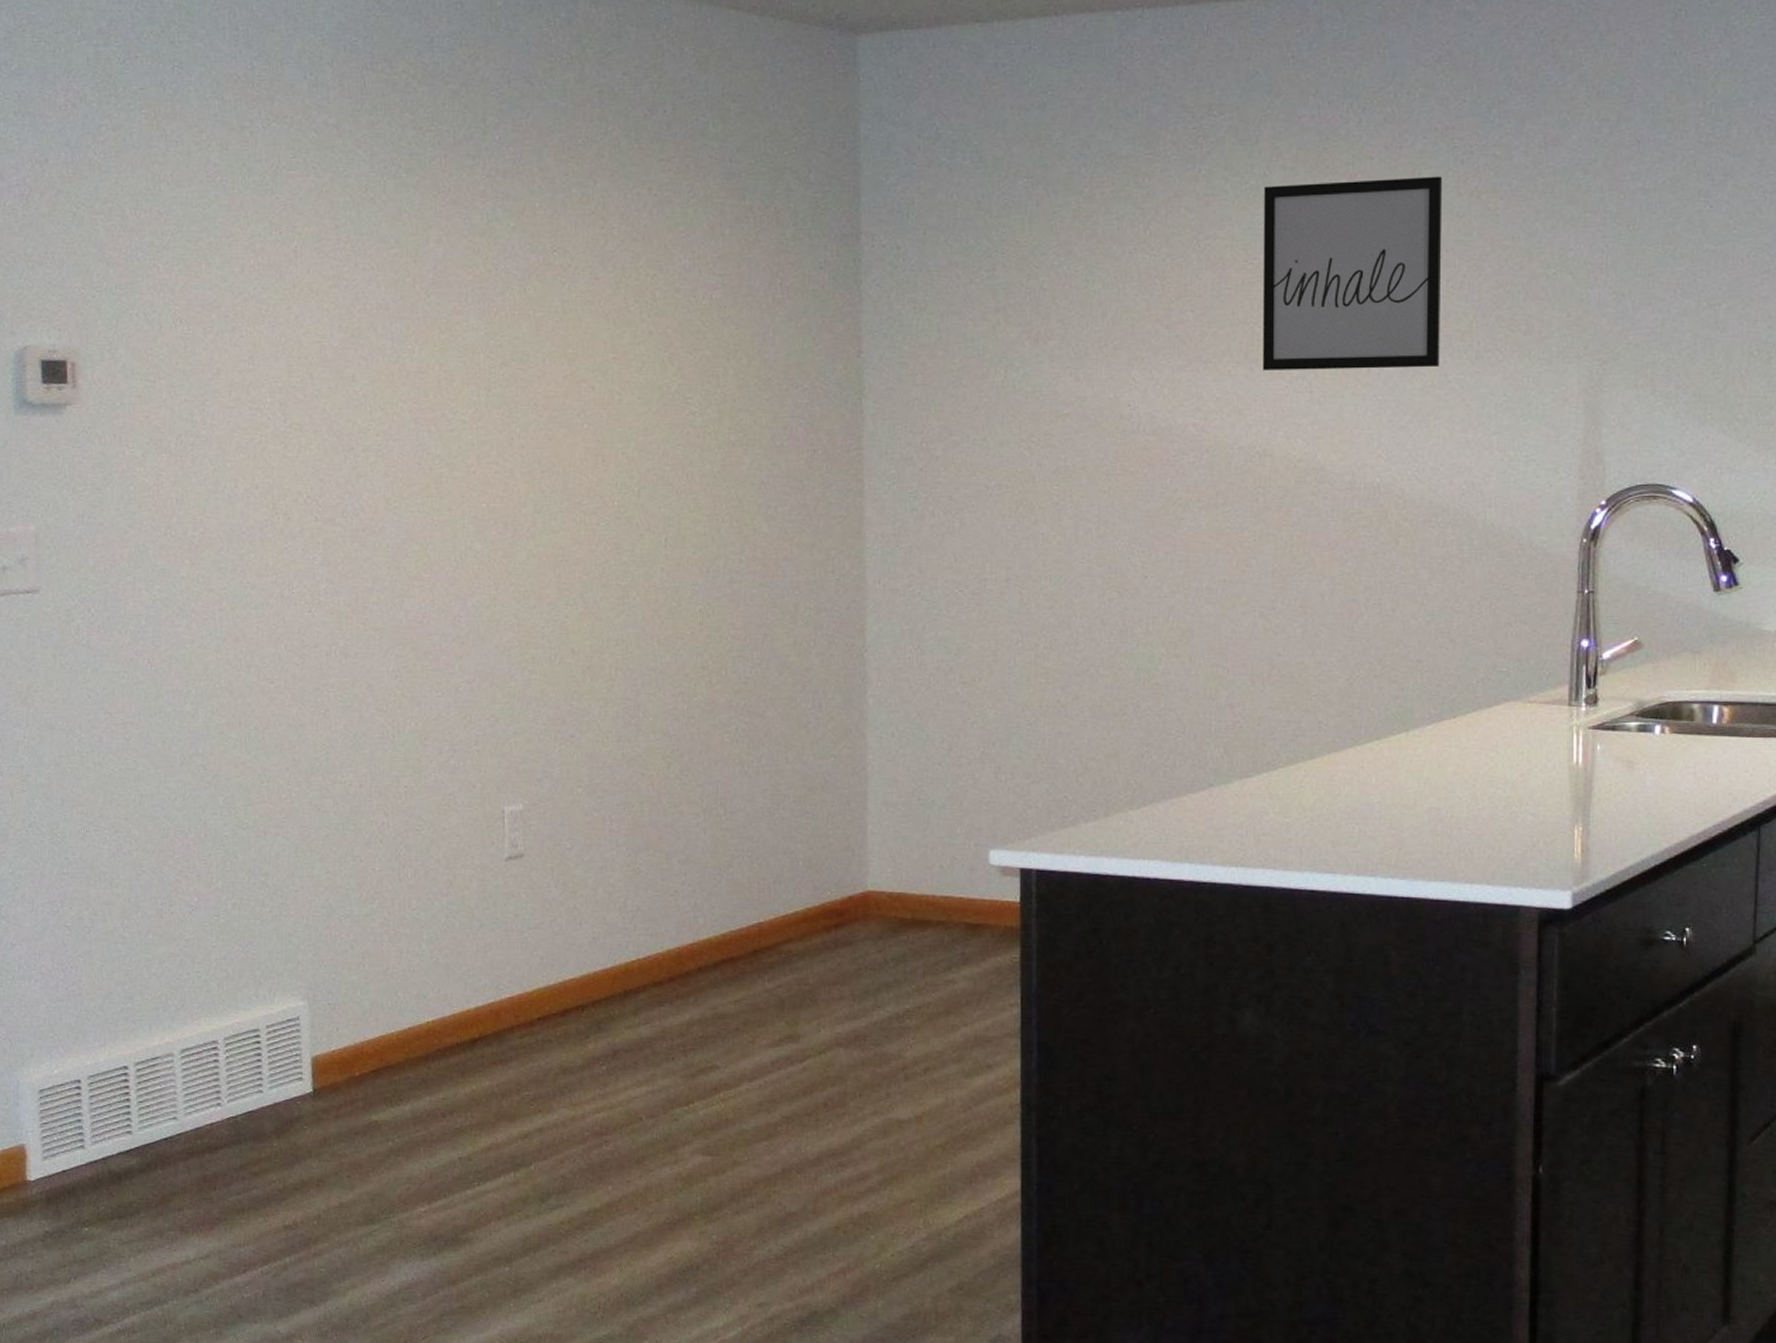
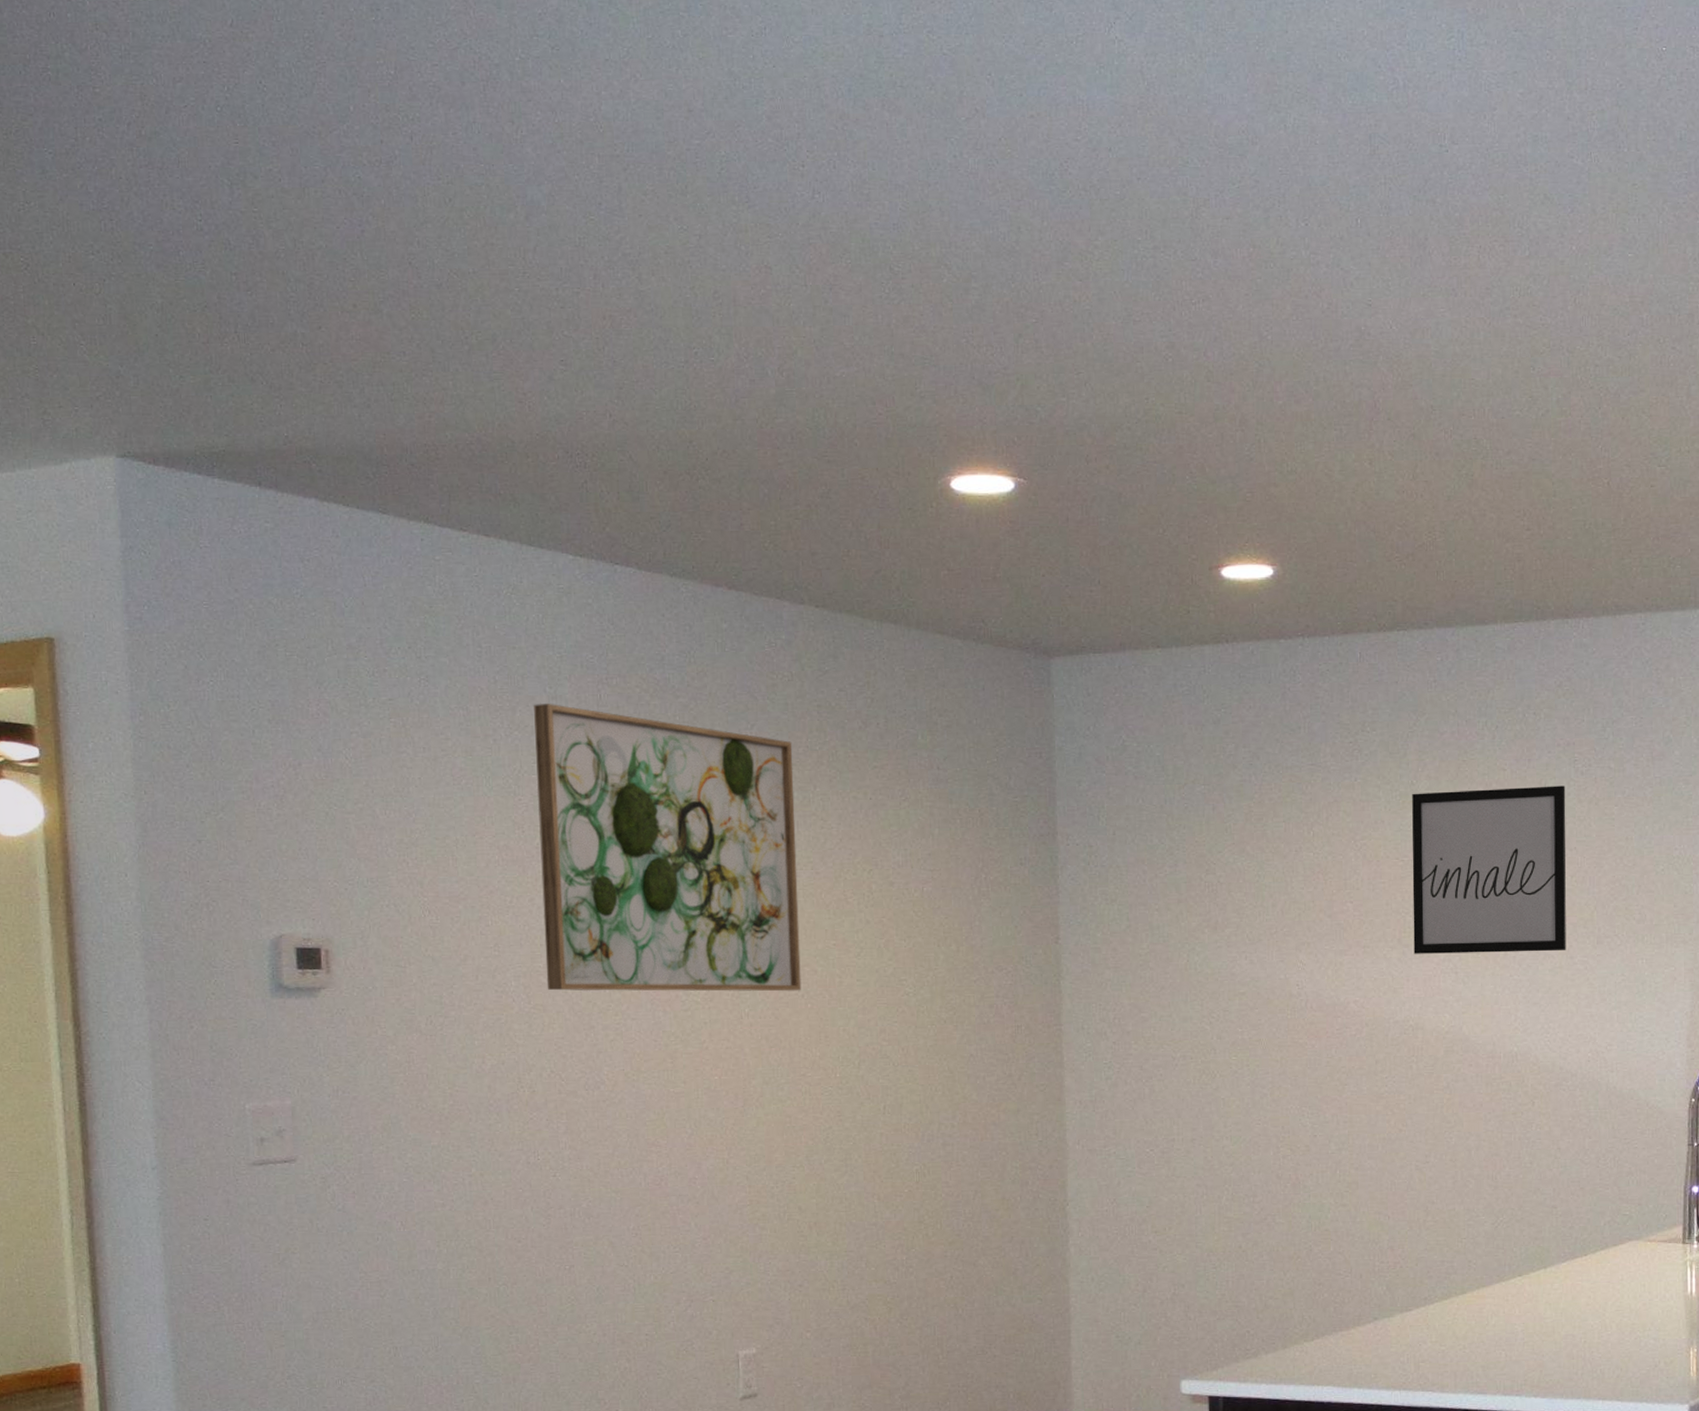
wall art: none [293,92,577,410] -> present [534,704,802,992]

